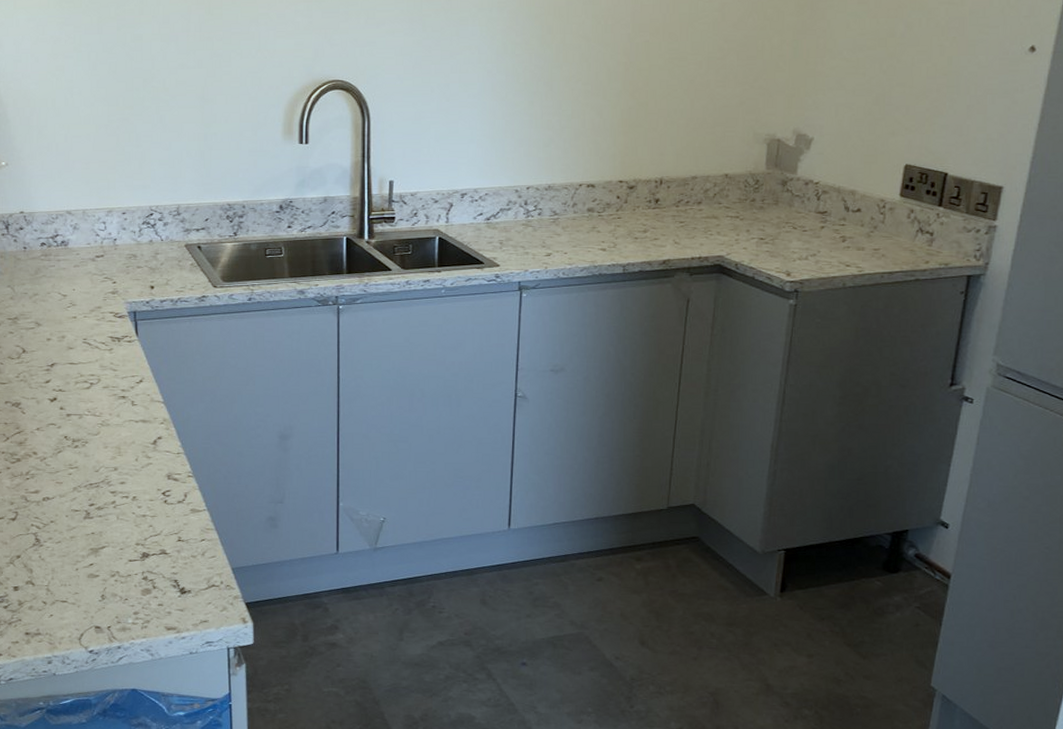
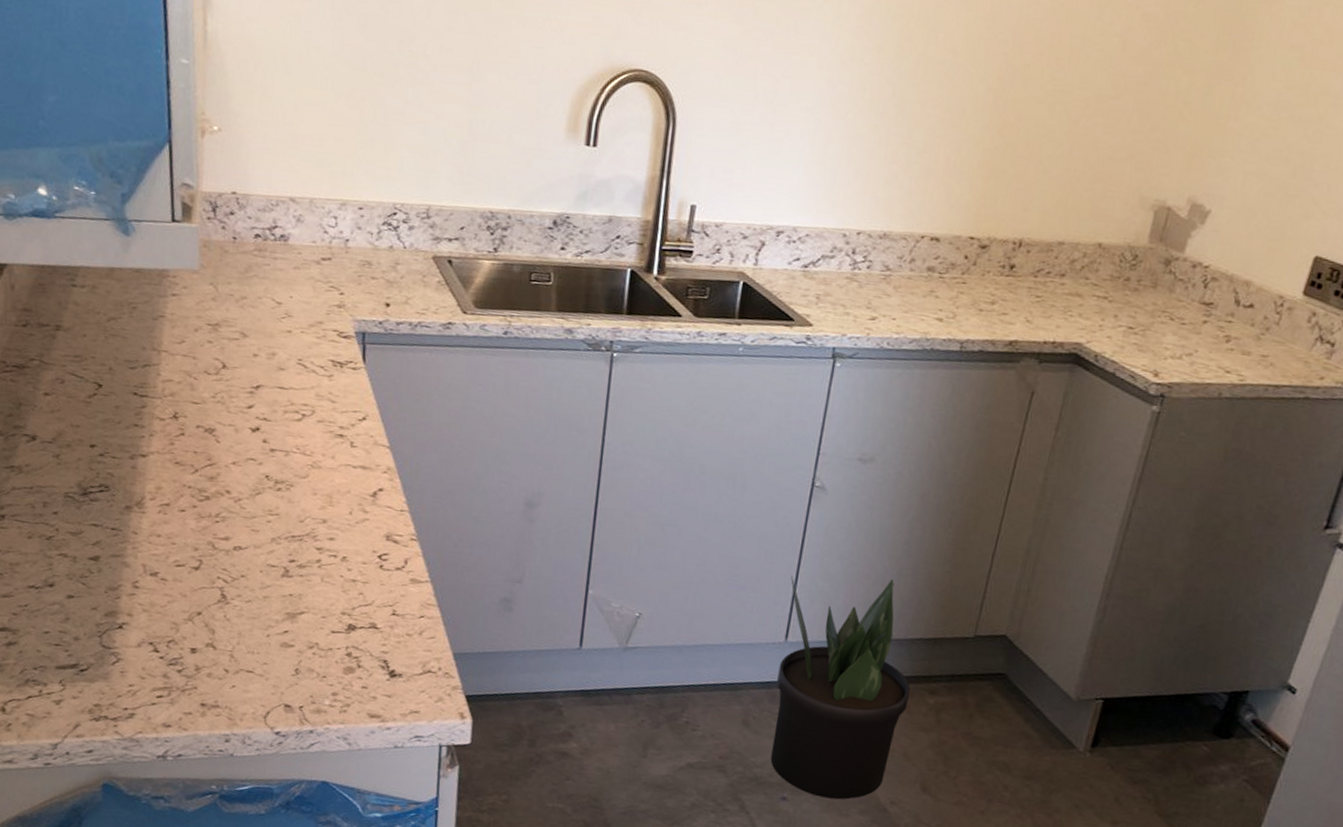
planter: none [506,468,620,660] -> present [770,575,911,800]

